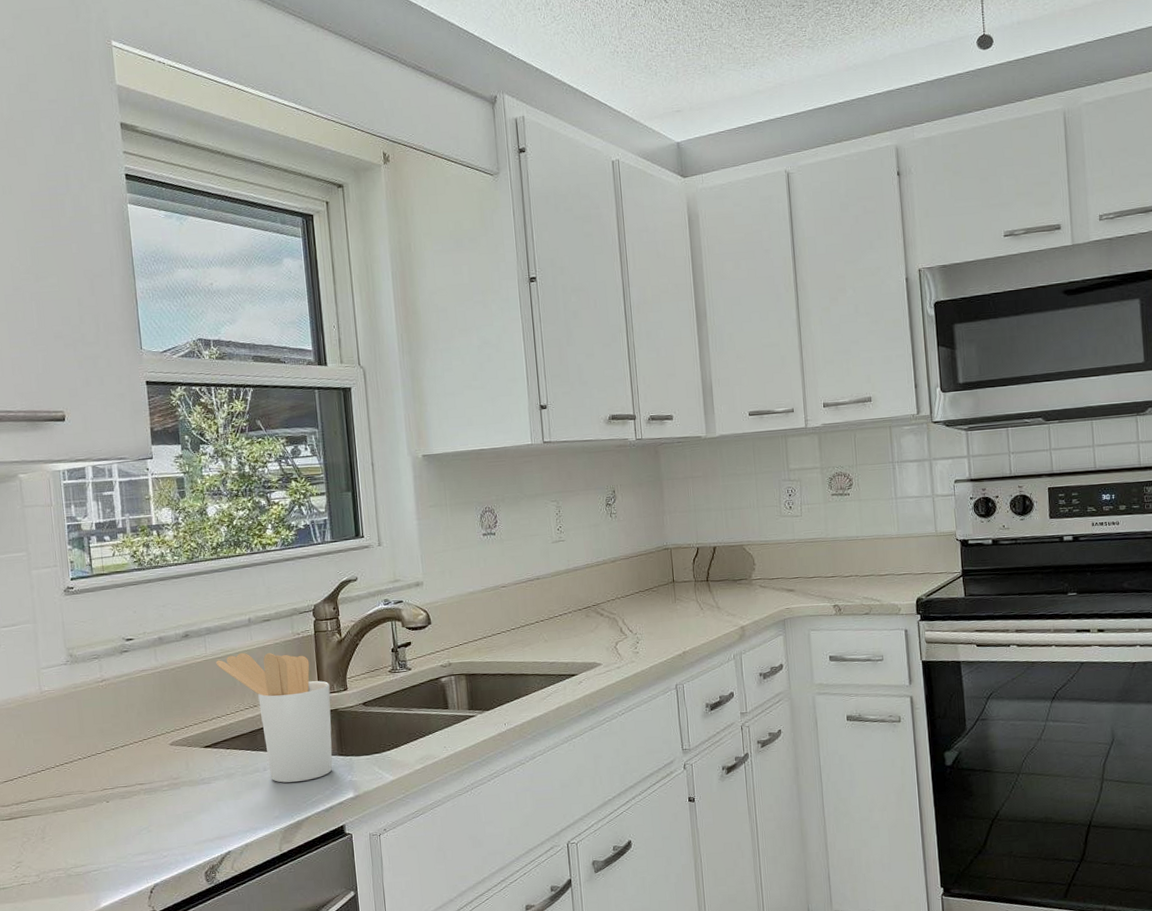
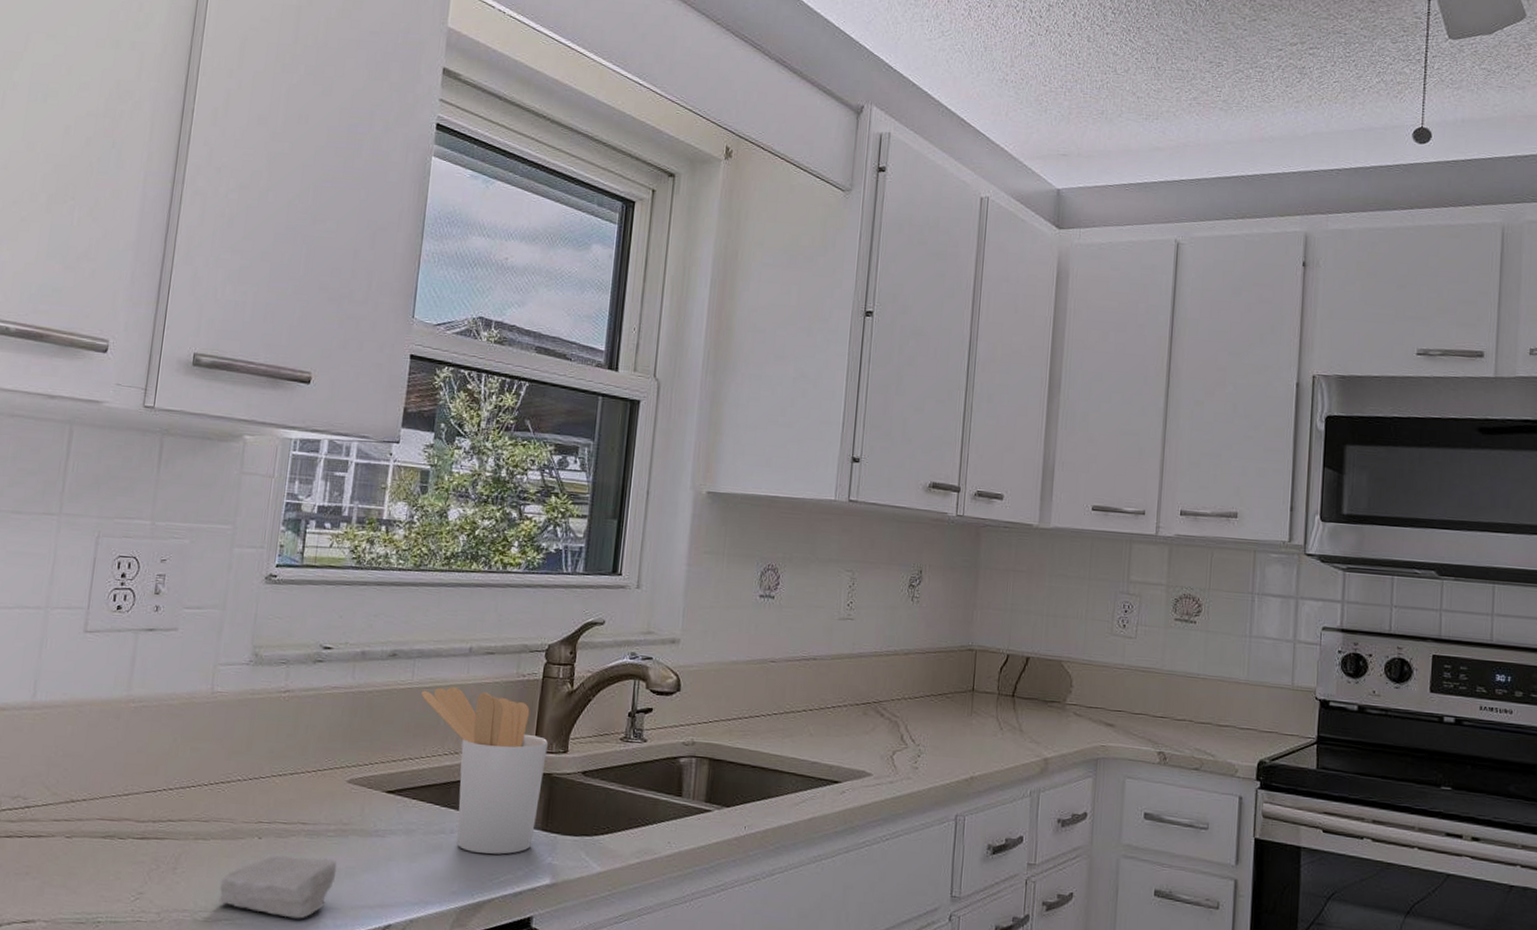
soap bar: none [82,808,177,861] -> present [219,854,337,919]

